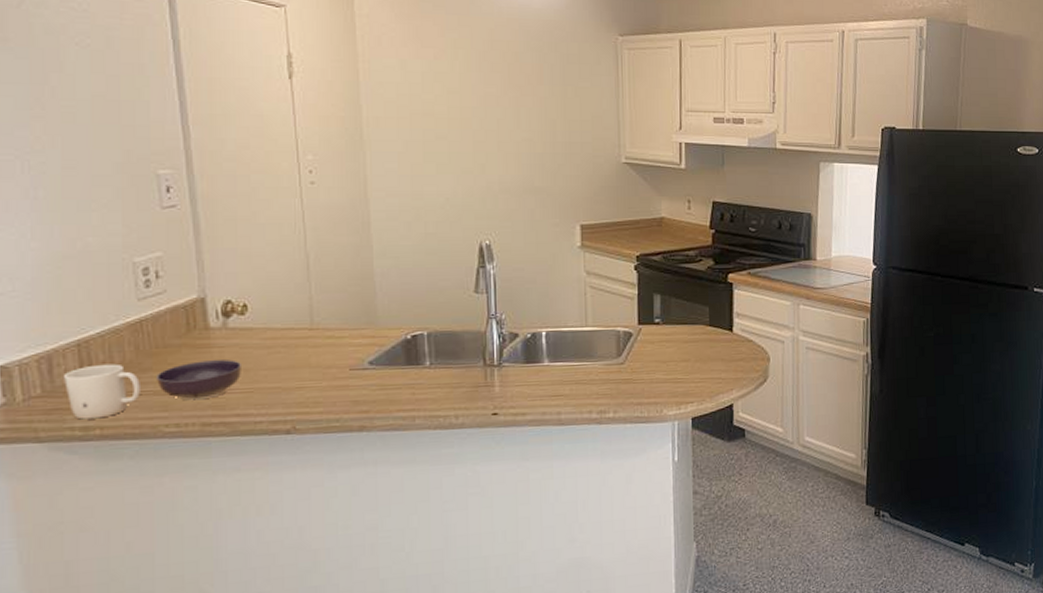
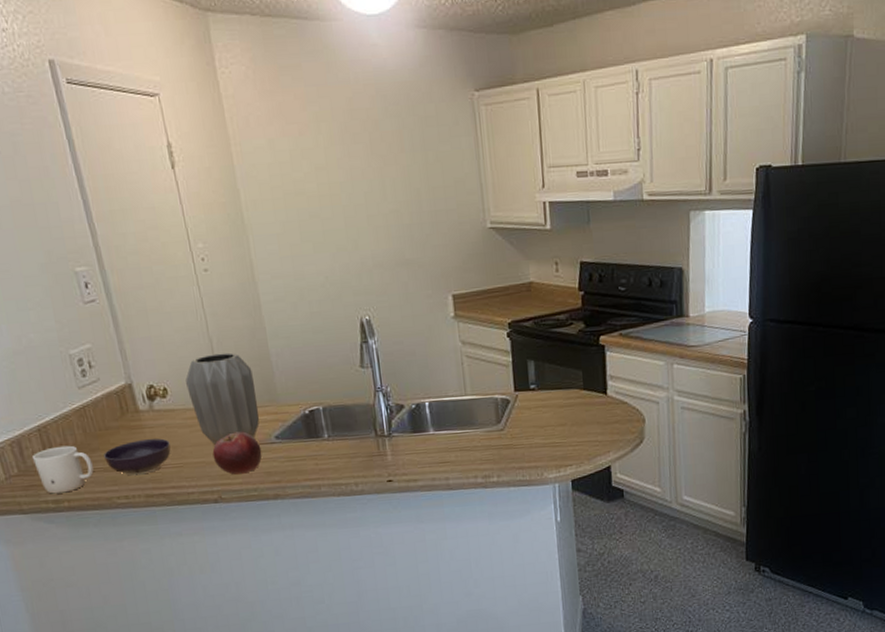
vase: none [271,270,353,369] -> present [185,352,260,445]
fruit: none [292,355,351,403] -> present [212,431,262,475]

